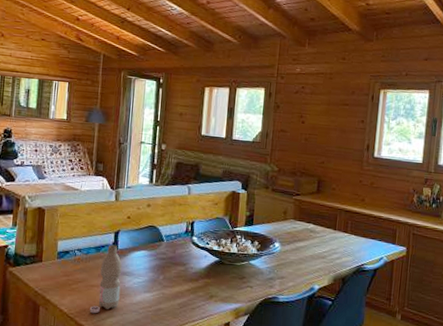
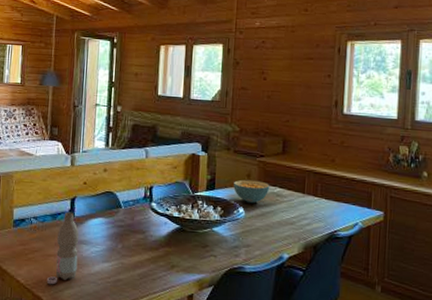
cereal bowl: none [270,216,305,239] -> present [233,179,270,204]

